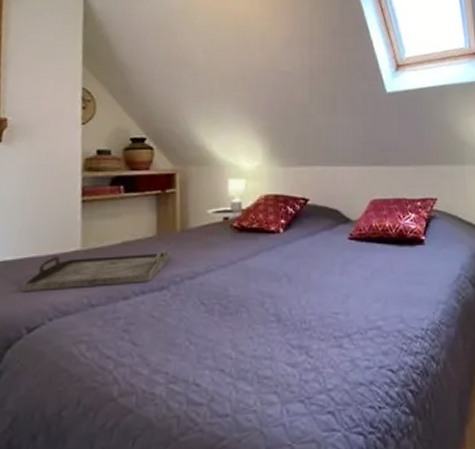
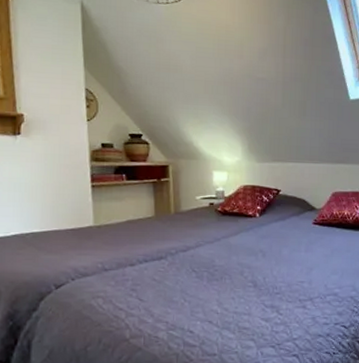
serving tray: present [21,249,171,293] -> none [48,227,167,258]

